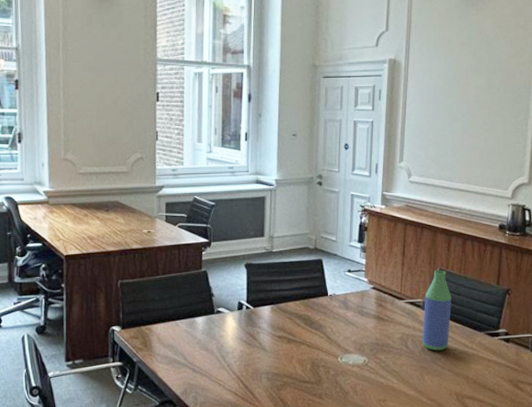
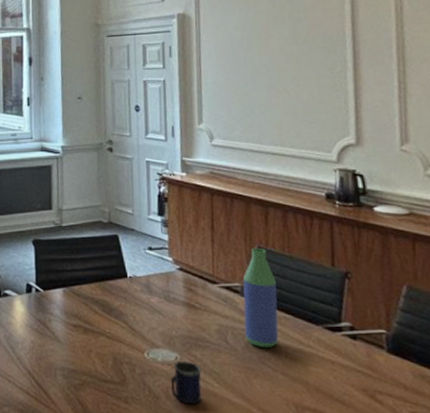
mug: none [358,363,384,398] -> present [170,360,202,405]

